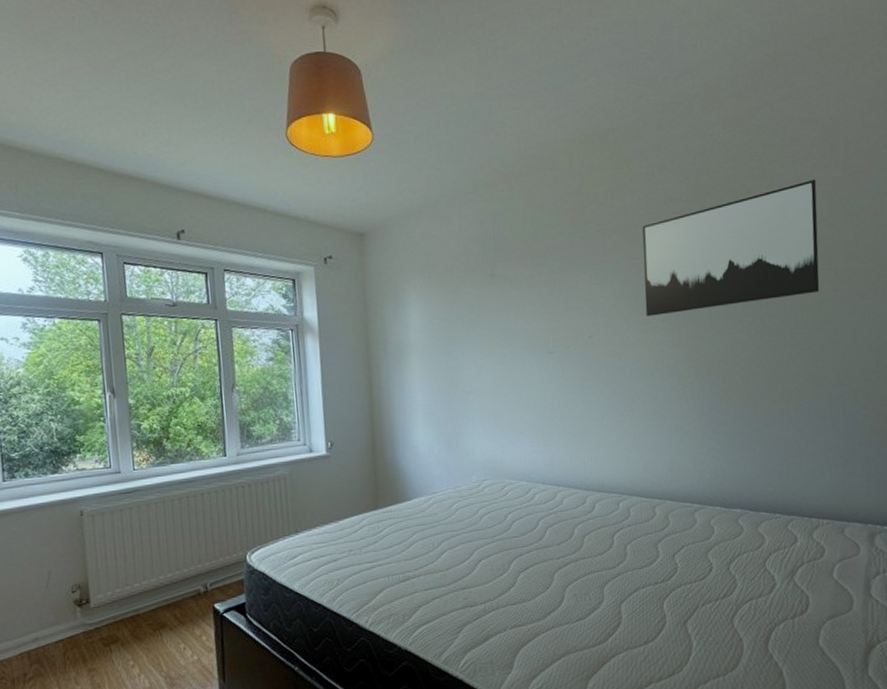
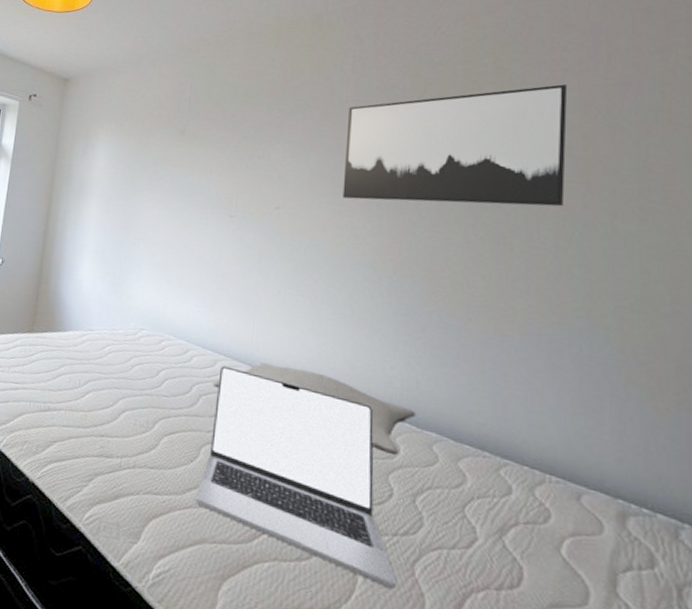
laptop: none [555,495,722,643] -> present [195,366,397,590]
pillow: none [557,482,724,536] -> present [213,363,416,456]

